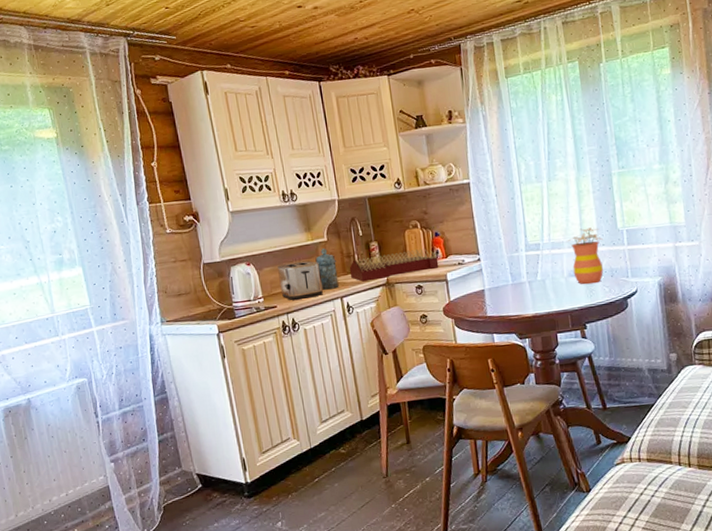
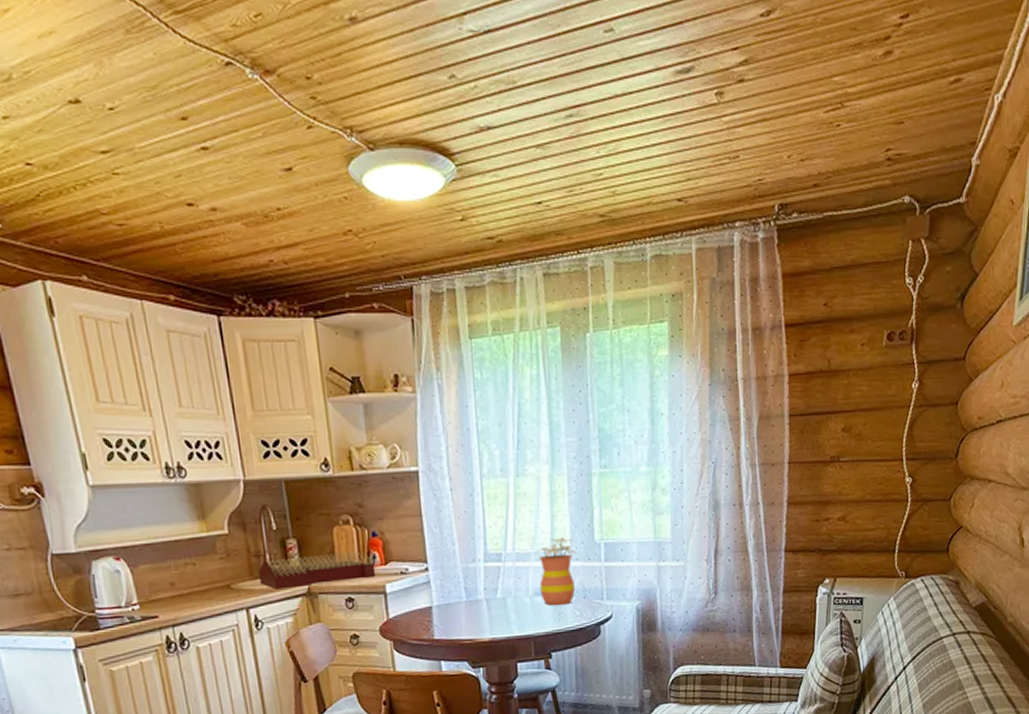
toaster: present [278,260,324,301] -> none [159,558,223,610]
canister: present [315,248,339,290] -> none [212,544,244,598]

